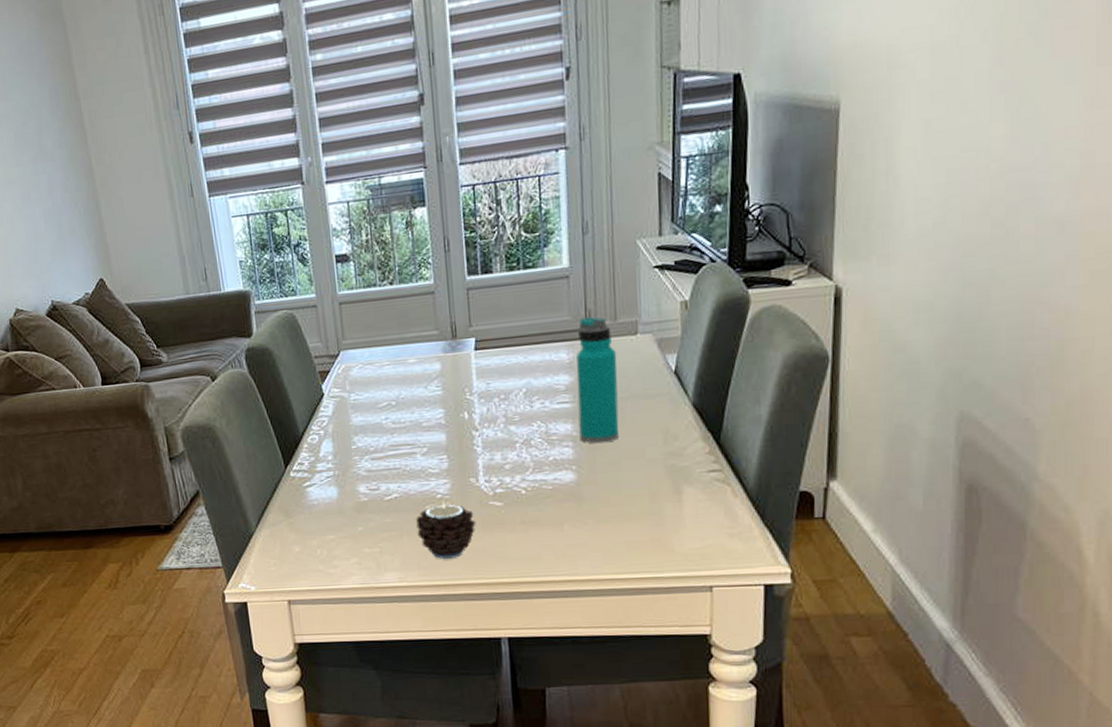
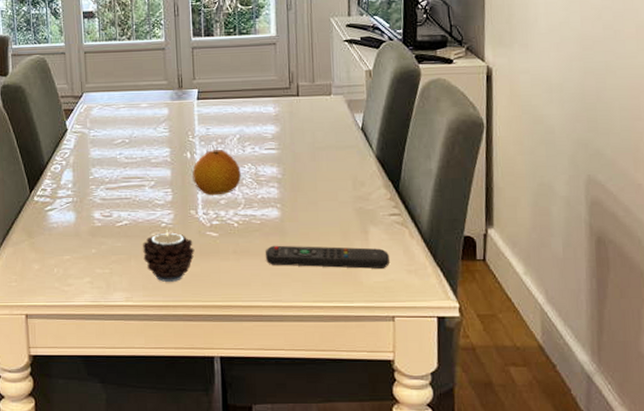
fruit: none [471,407,529,460] -> present [192,150,241,196]
remote control: none [559,510,707,536] -> present [266,245,389,269]
water bottle: present [576,317,619,444] -> none [281,78,316,186]

